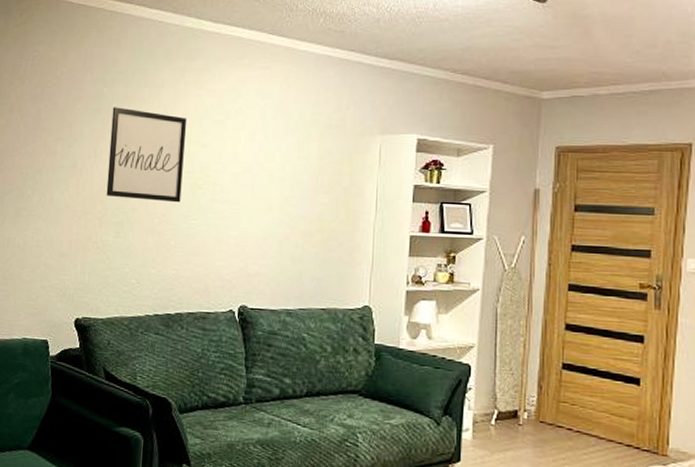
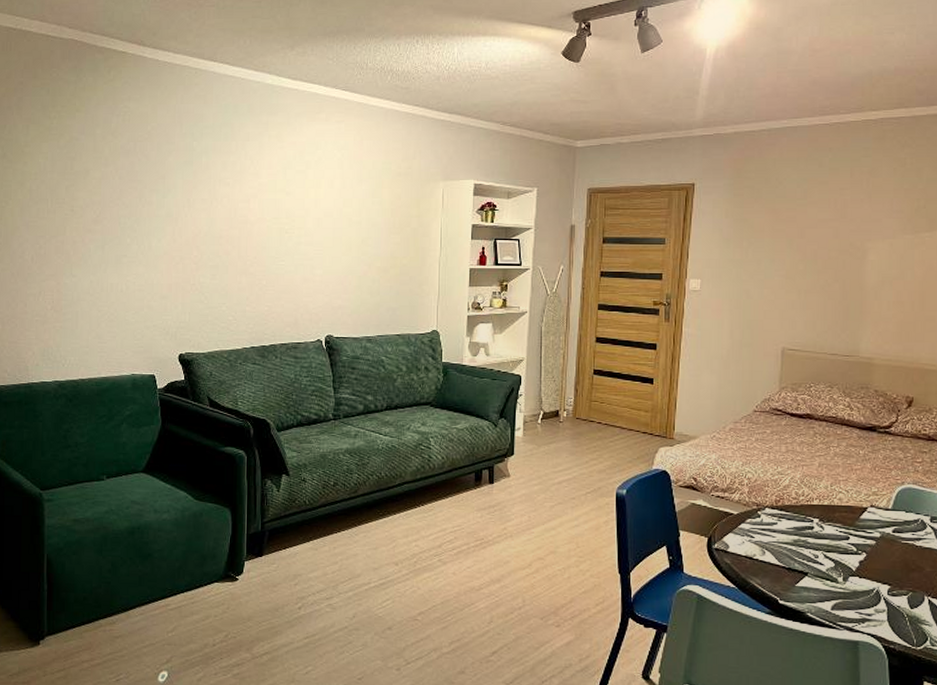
wall art: present [106,107,187,203] -> none [201,159,272,246]

